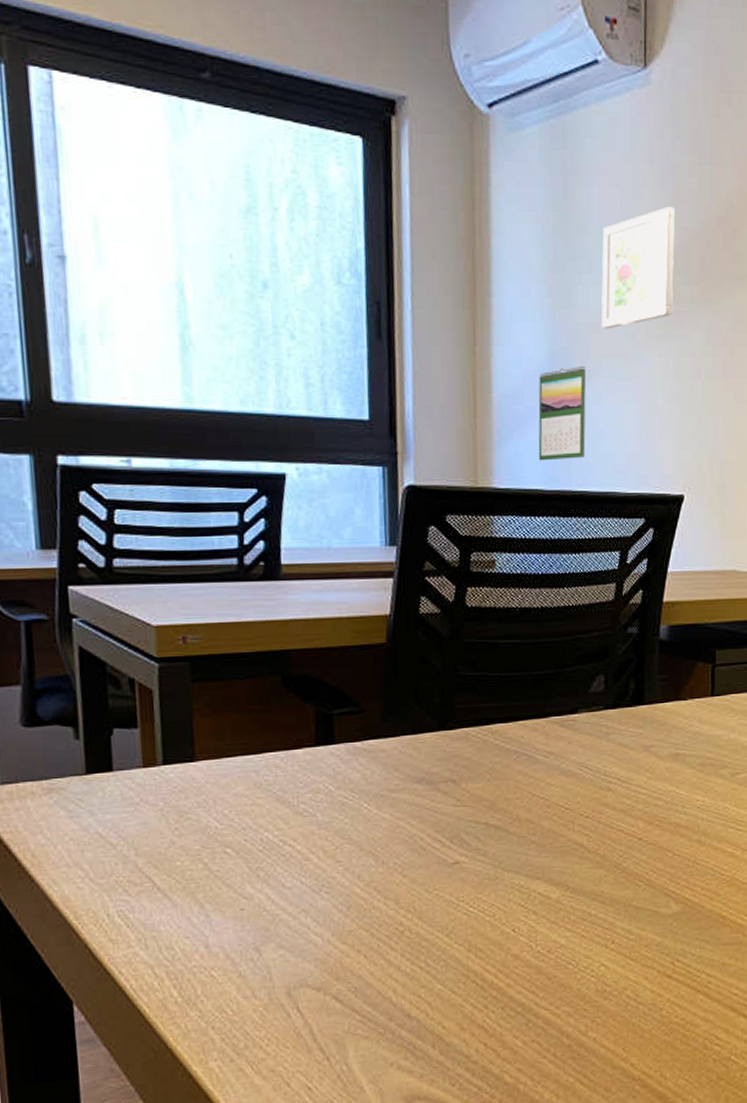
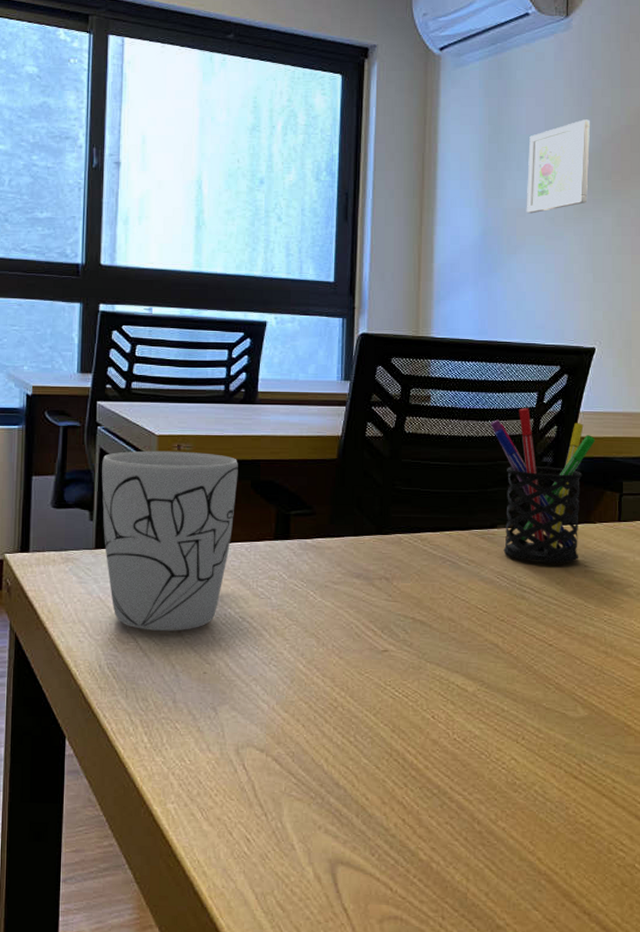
mug: none [83,644,264,867] -> present [102,450,238,631]
calendar: present [538,366,587,461] -> none [470,243,513,317]
pen holder: none [566,570,685,750] -> present [490,408,595,564]

